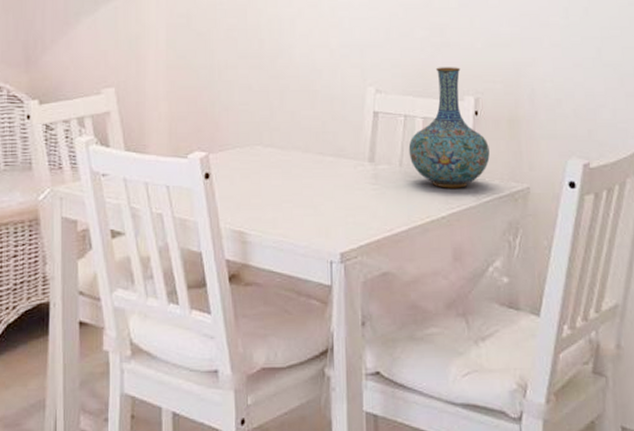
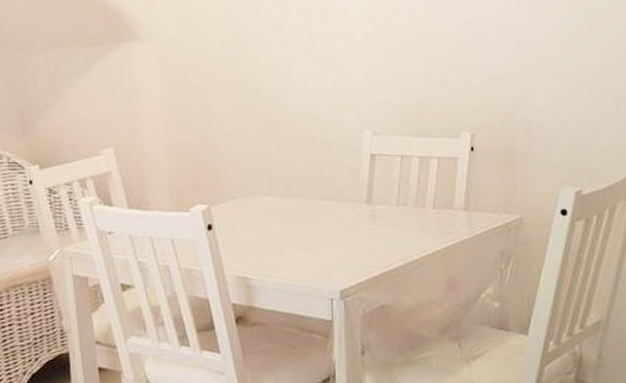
vase: present [408,67,490,188] -> none [405,104,484,224]

